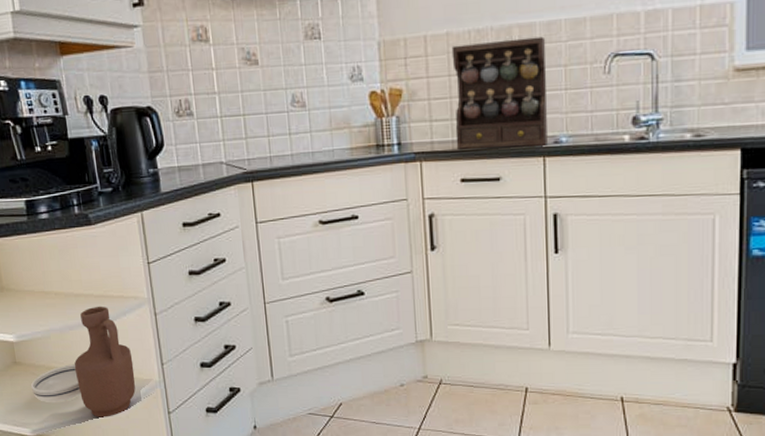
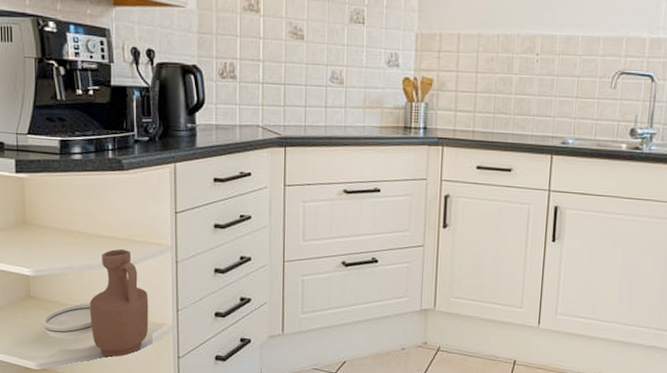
spice rack: present [451,36,547,149] -> none [476,46,564,145]

